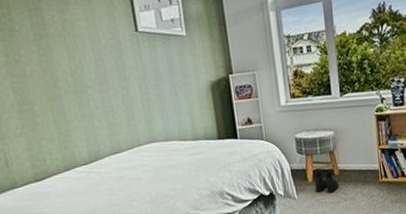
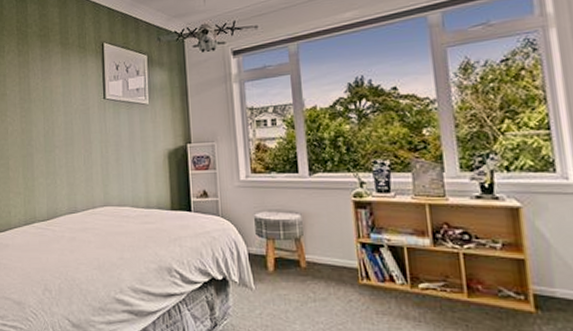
boots: present [314,171,339,193] -> none [275,260,306,289]

